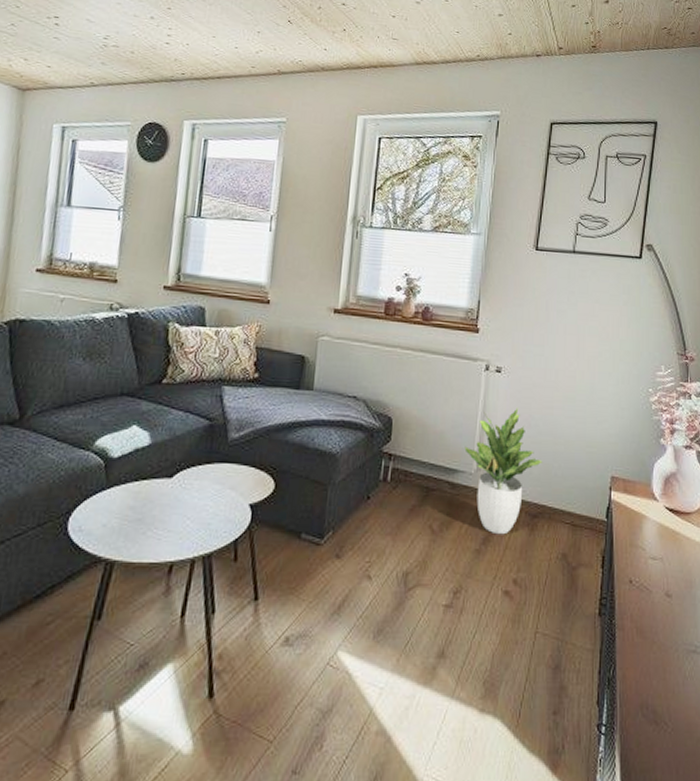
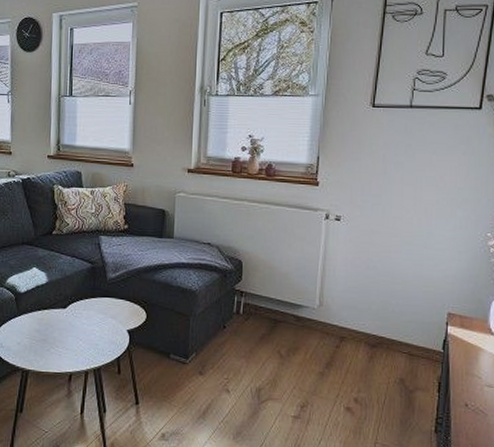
potted plant: present [464,408,543,535] -> none [308,252,381,361]

